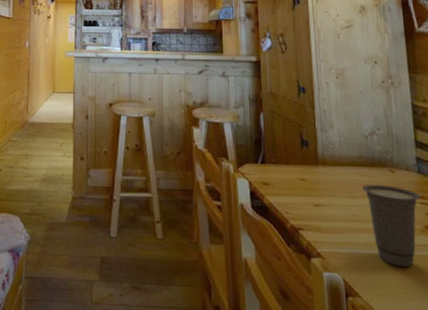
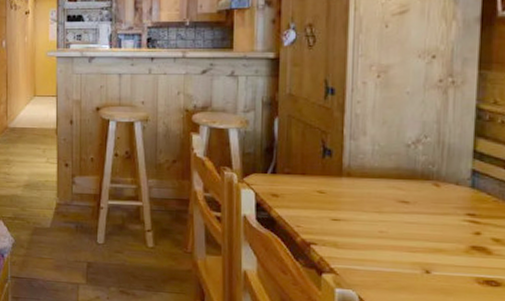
cup: present [362,184,421,268] -> none [395,198,470,289]

